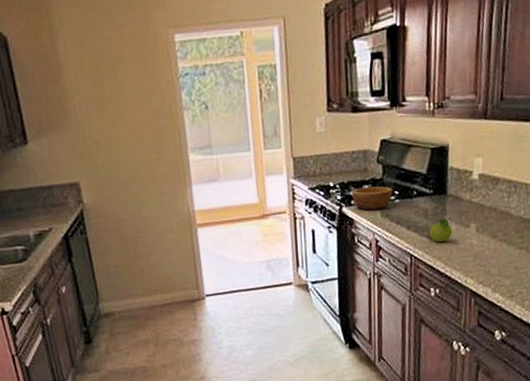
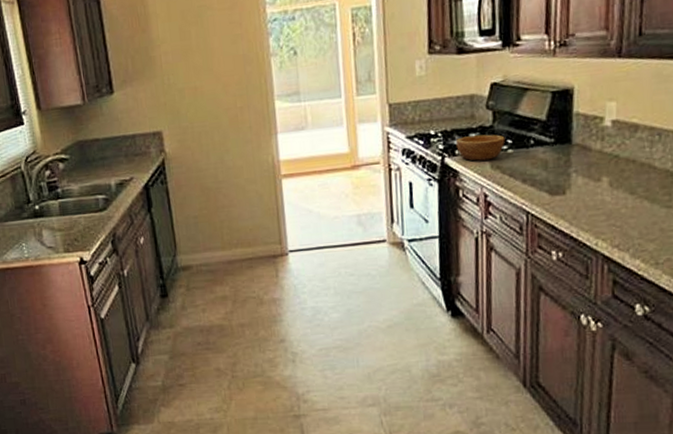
fruit: present [429,218,452,243] -> none [549,171,579,199]

